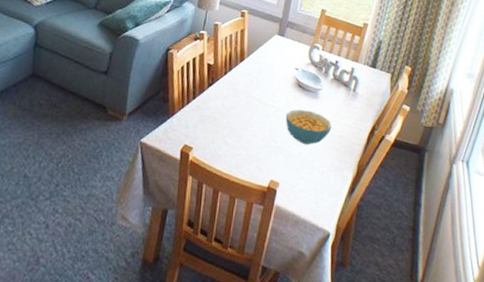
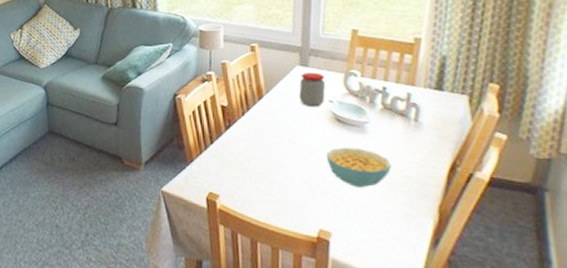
jar: none [273,42,296,73] -> present [299,72,326,107]

